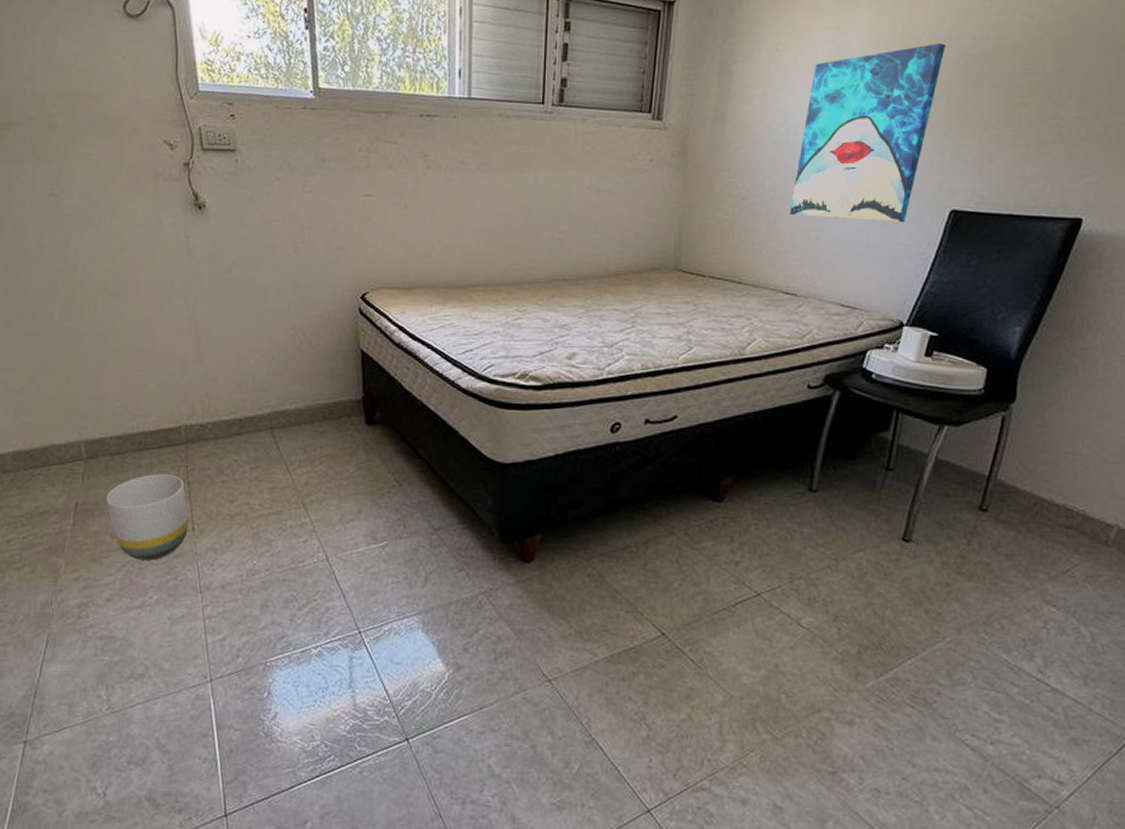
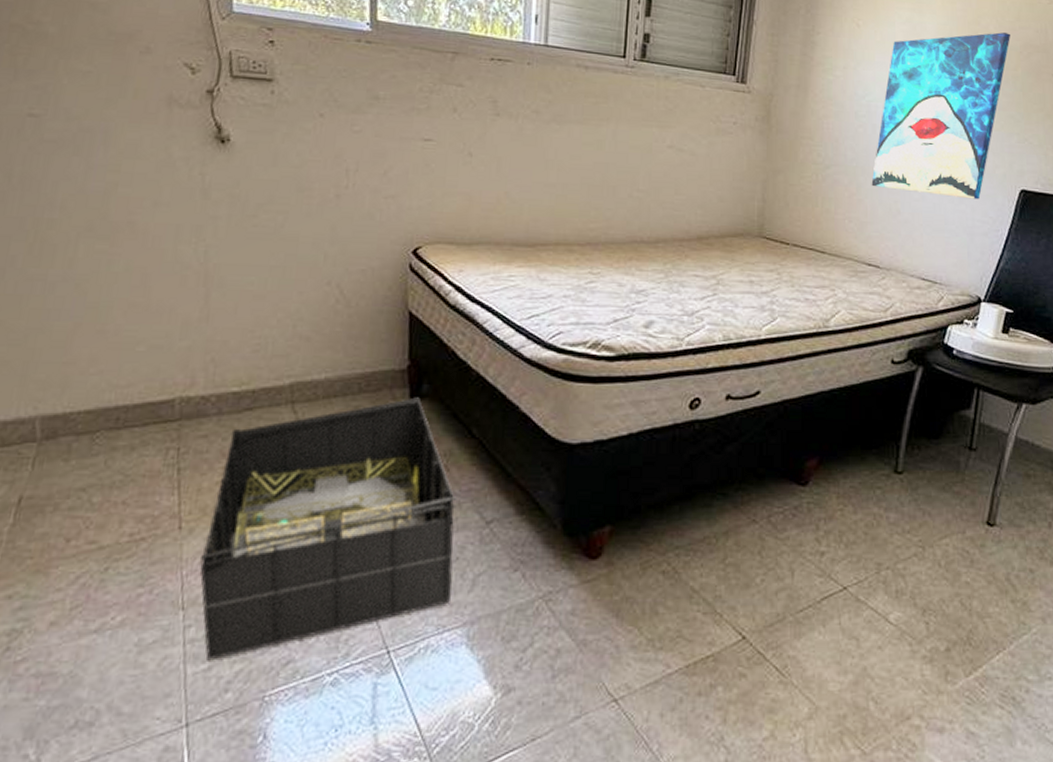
planter: present [106,474,189,561] -> none [63,458,175,570]
storage bin: none [211,423,409,633] -> present [200,397,457,661]

